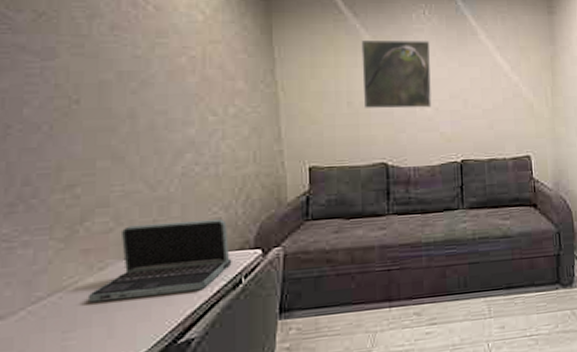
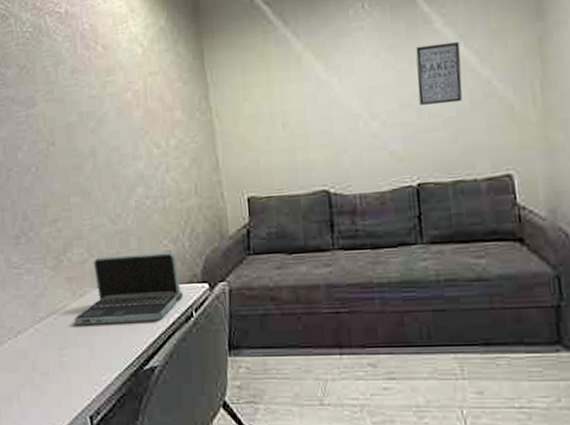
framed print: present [361,39,432,109] -> none [293,40,378,129]
wall art: none [464,51,498,99] -> present [416,41,463,106]

